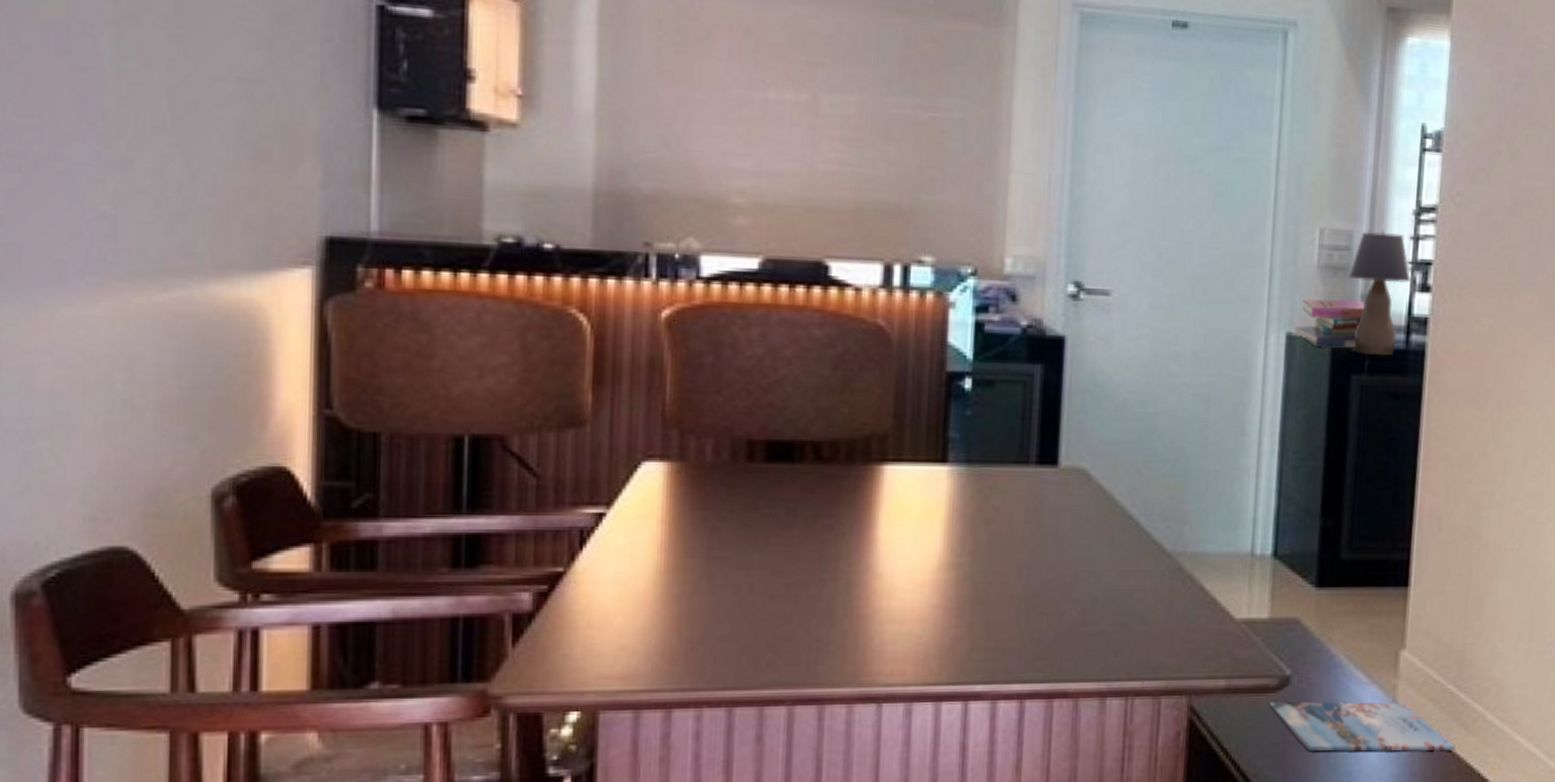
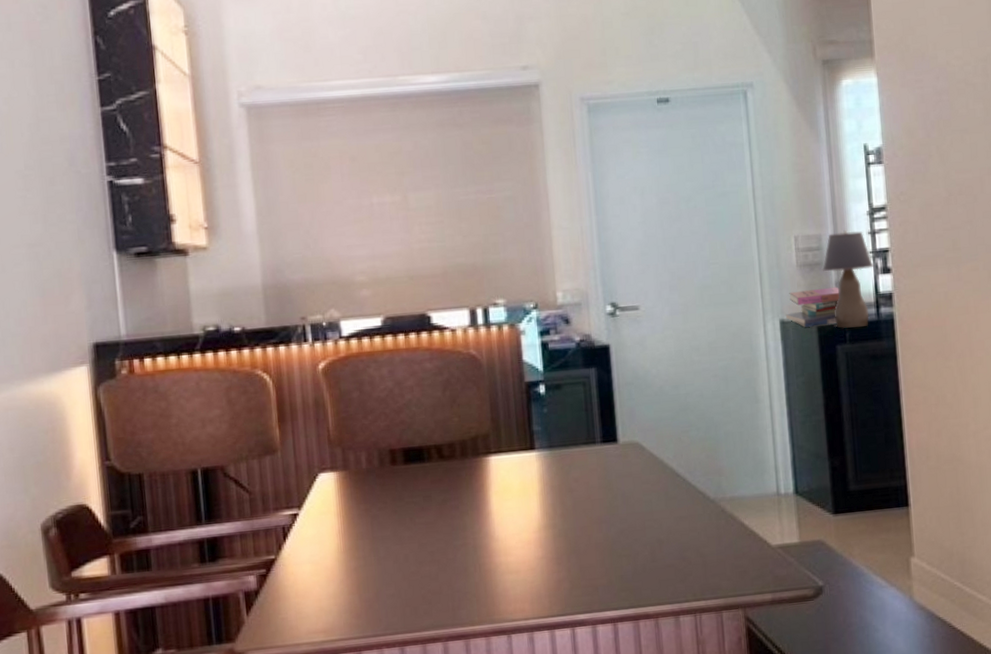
magazine: present [1267,701,1456,752] -> none [808,600,969,645]

